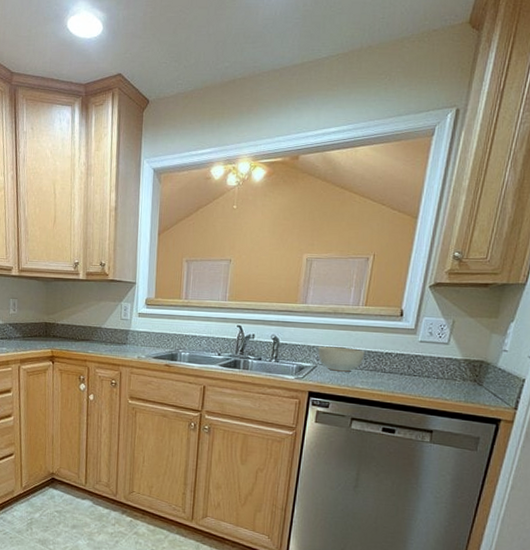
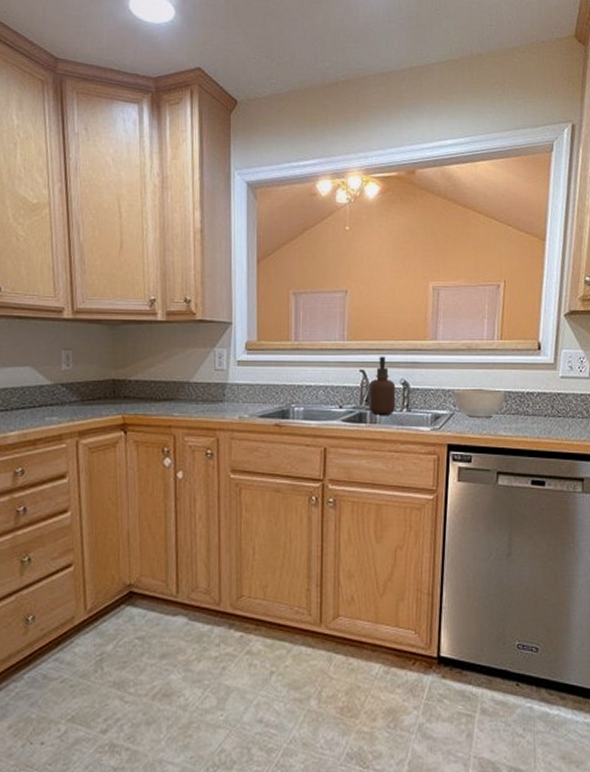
soap dispenser: none [243,315,267,364] -> present [369,356,396,415]

